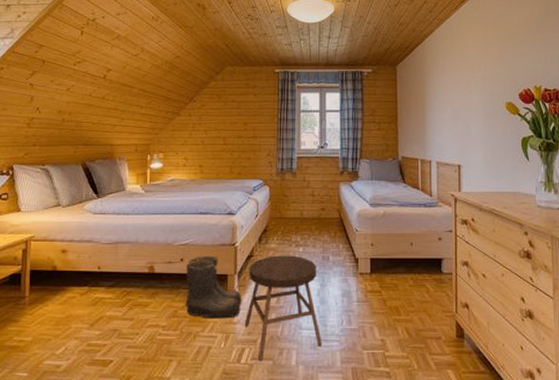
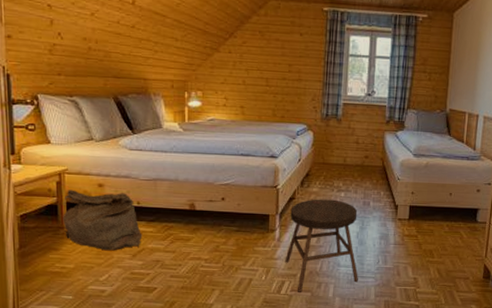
bag: none [25,257,101,321] -> present [63,189,143,251]
boots: present [185,255,242,319] -> none [227,196,283,255]

